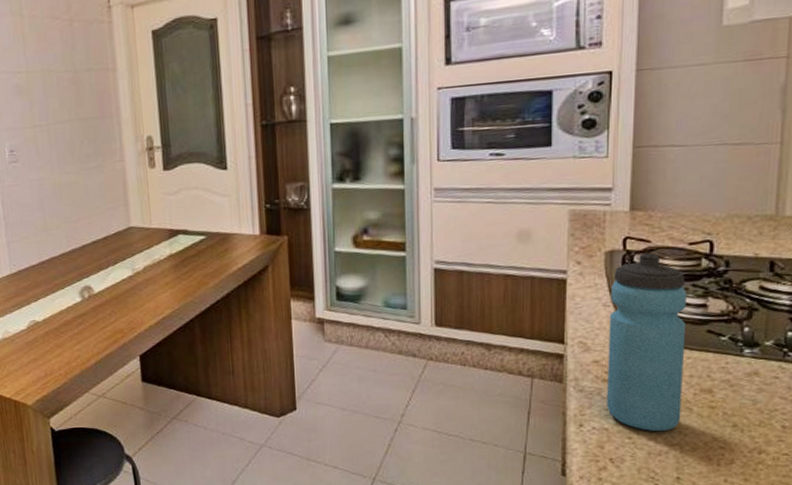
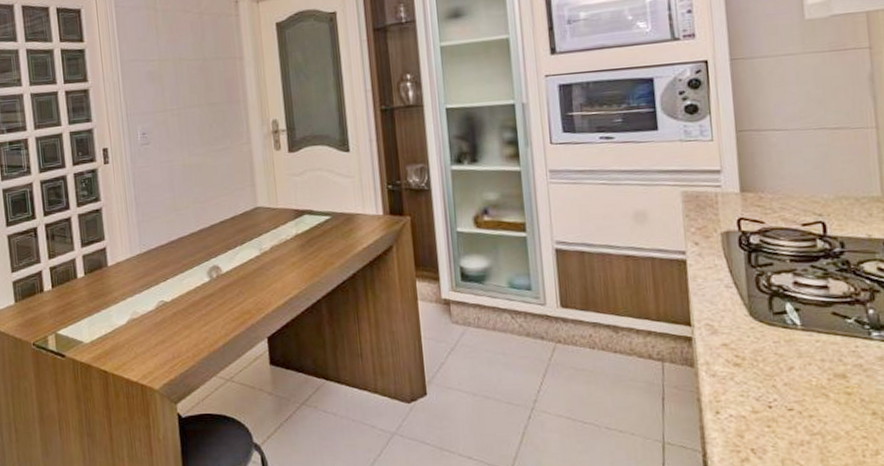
water bottle: present [607,252,687,432] -> none [731,233,818,420]

